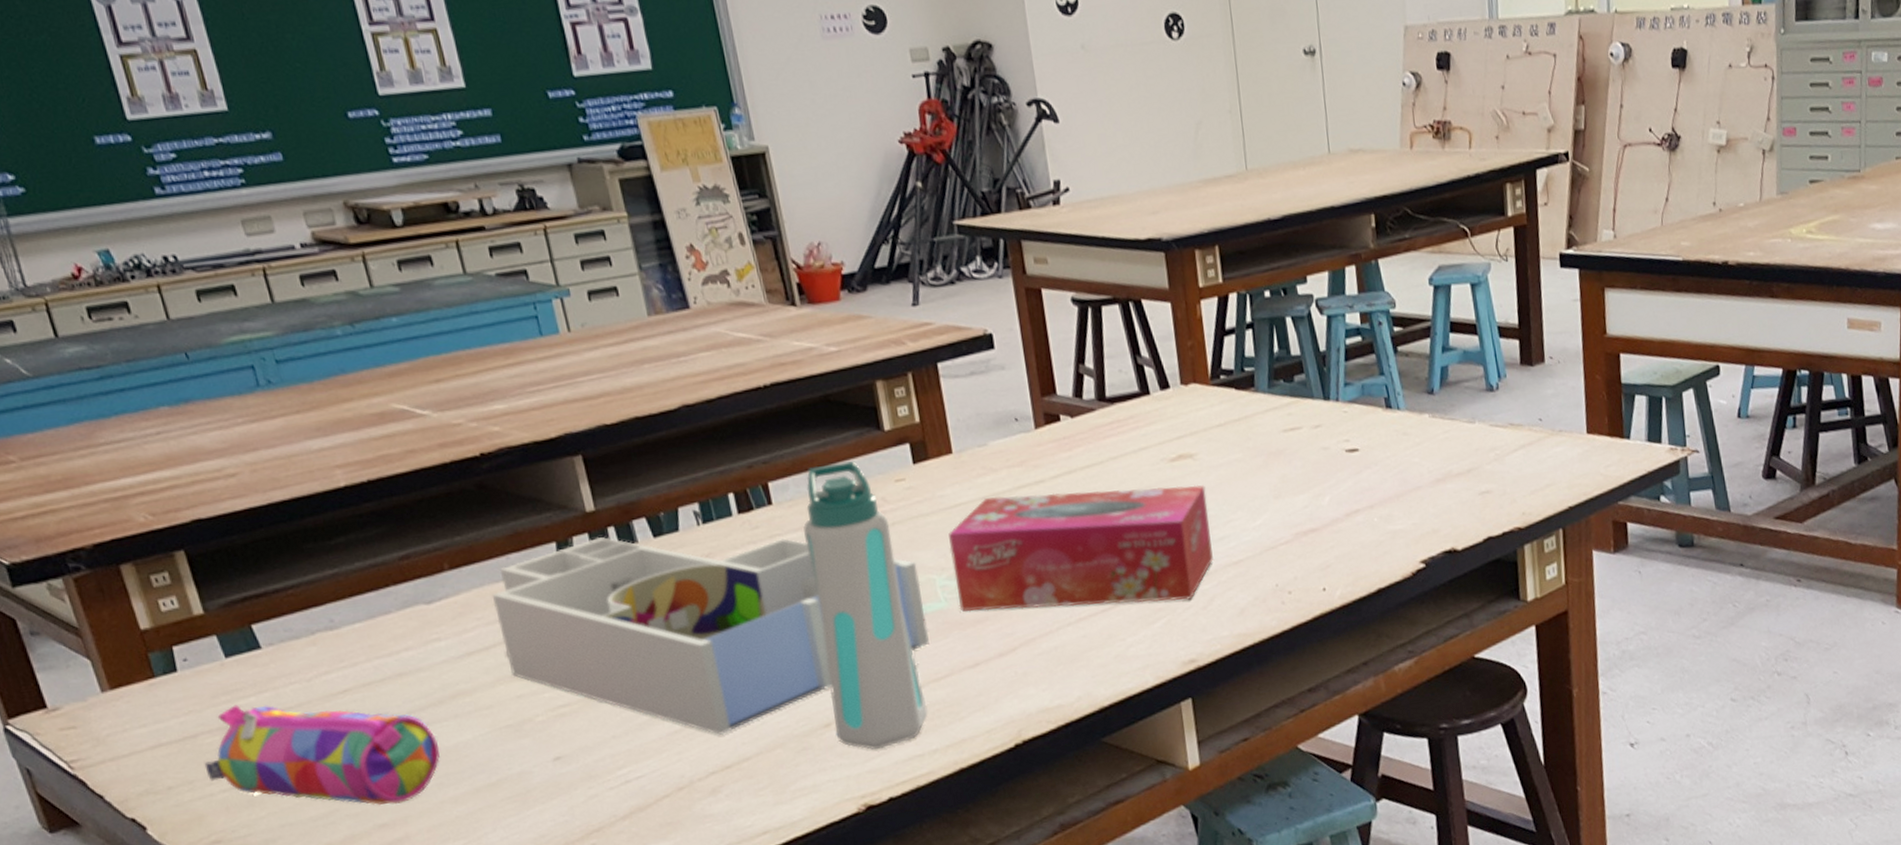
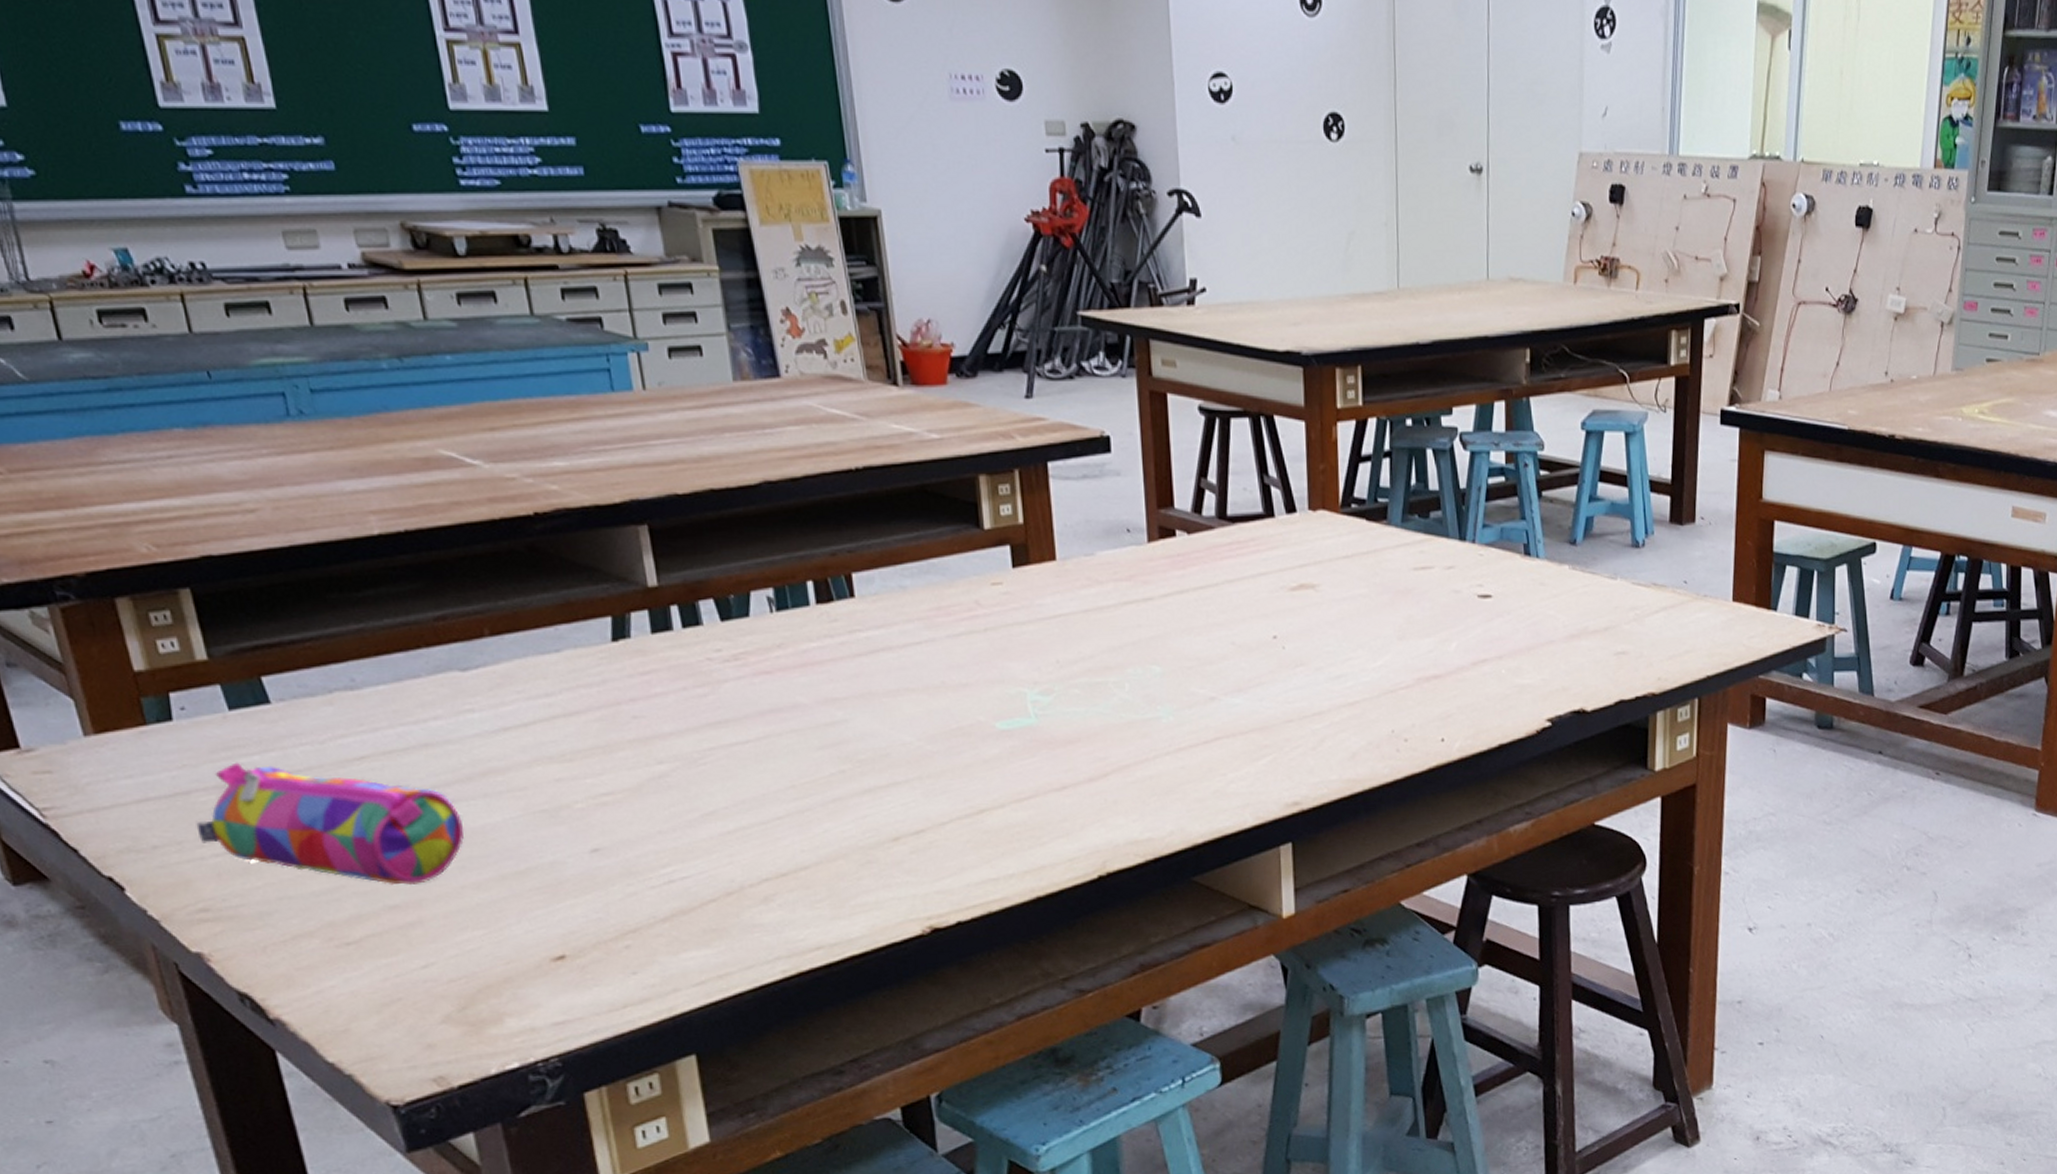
desk organizer: present [491,537,929,735] -> none [535,616,1015,840]
water bottle: present [803,461,928,750] -> none [887,559,1007,869]
tissue box: present [948,485,1213,612] -> none [1044,611,1327,738]

